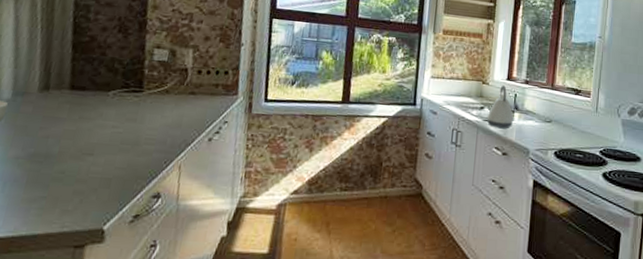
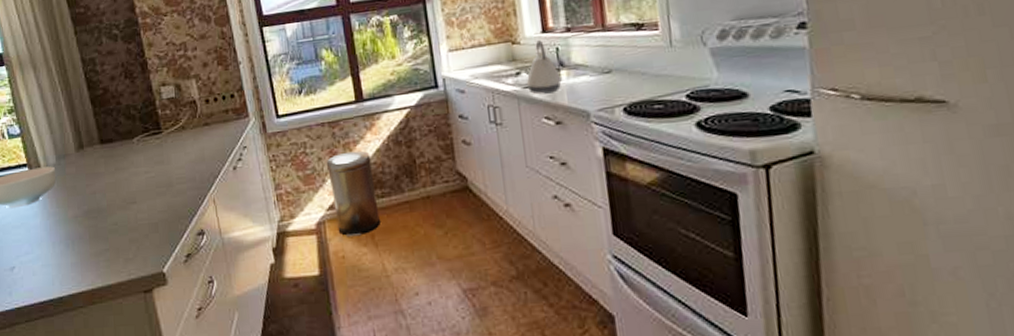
pedal bin: none [296,144,344,223] -> present [326,150,380,237]

